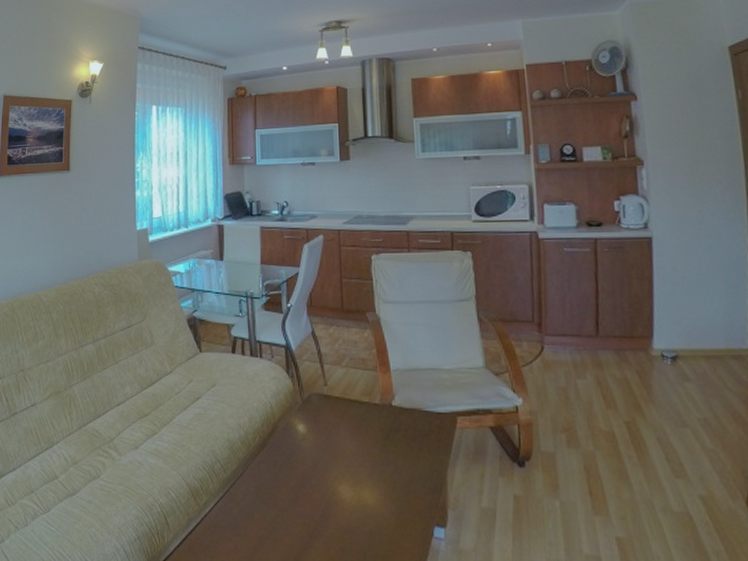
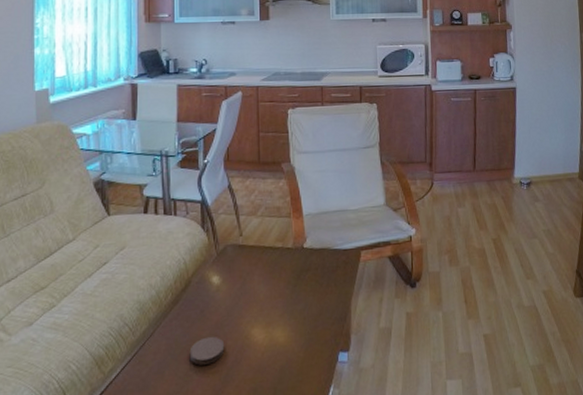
coaster: none [277,485,312,515] -> present [189,336,225,365]

